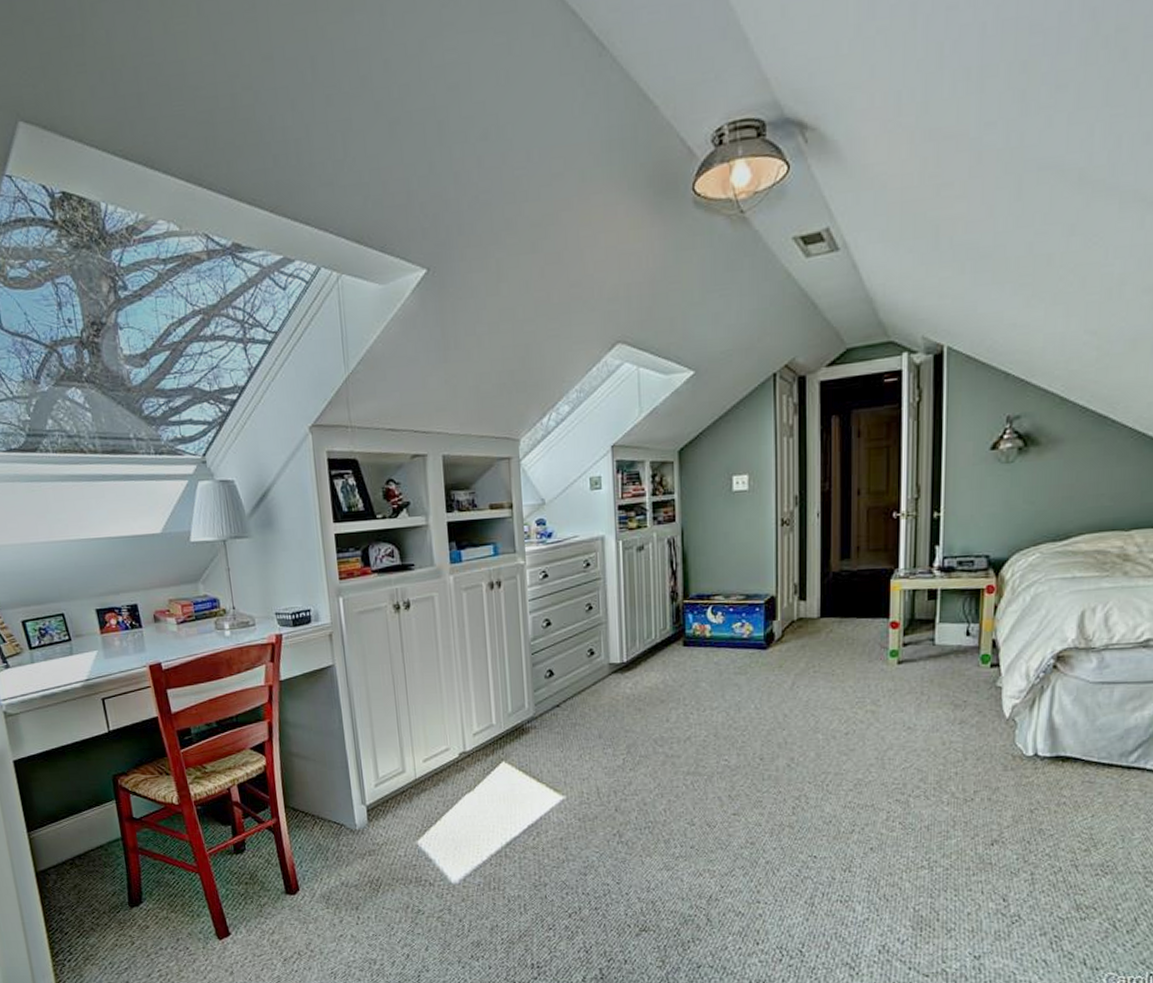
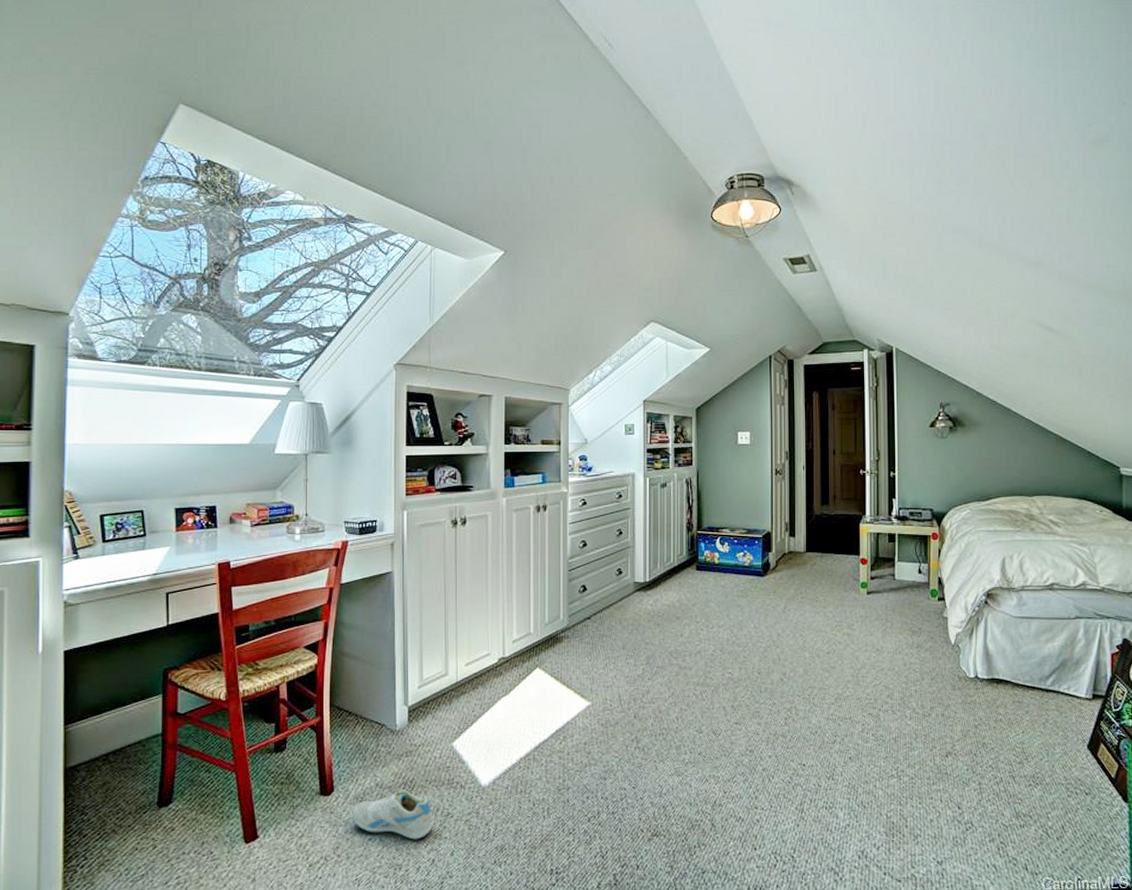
sneaker: none [320,888,403,936] -> present [352,790,432,840]

